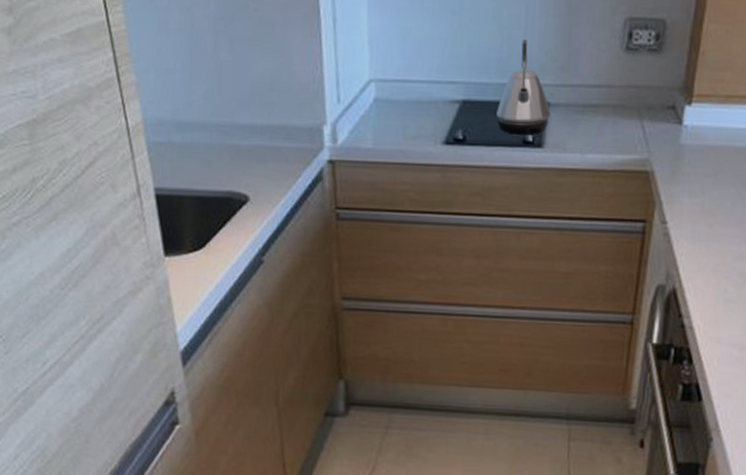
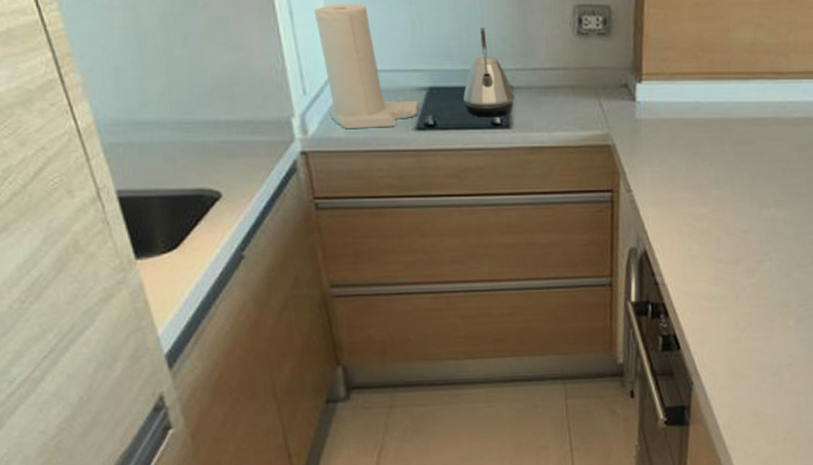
paper towel: none [357,12,451,140] -> present [314,4,420,130]

